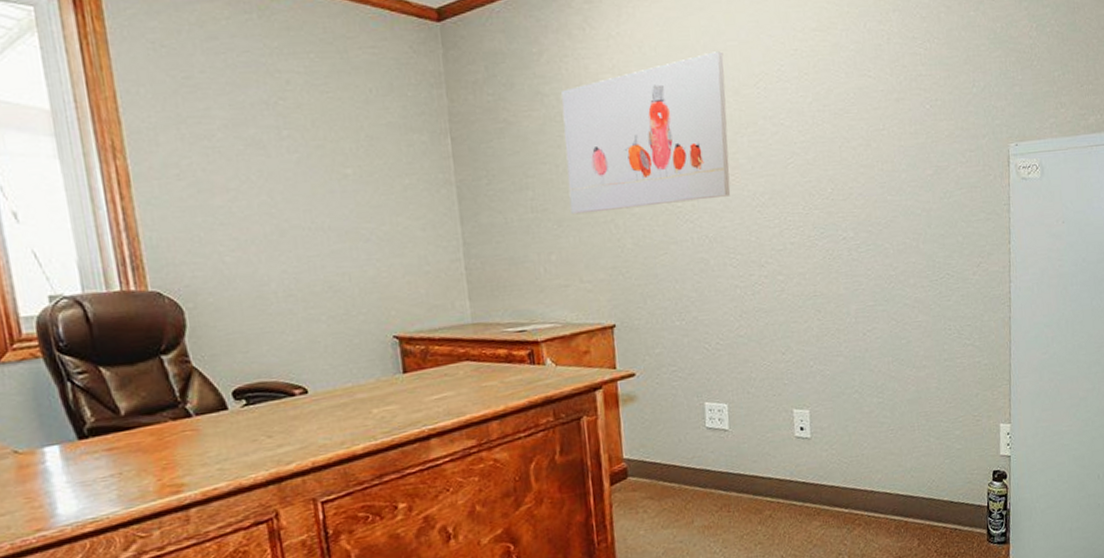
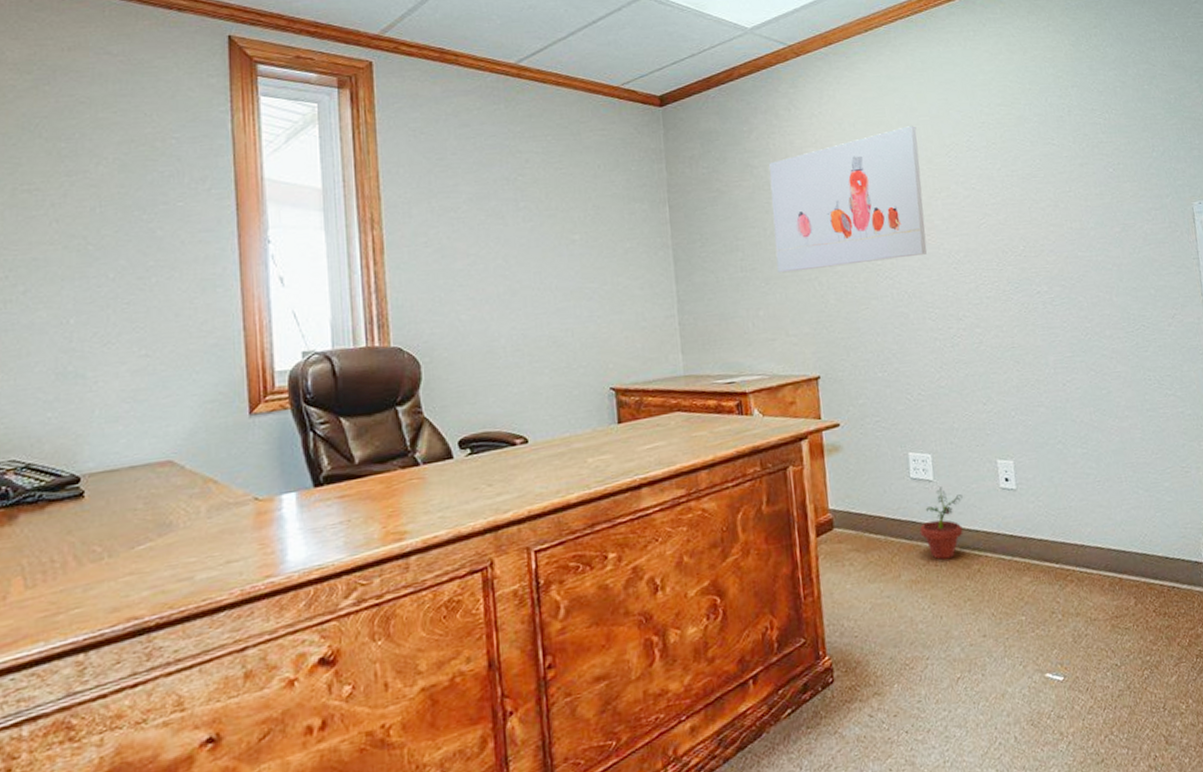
potted plant: none [713,436,757,506] -> present [919,486,964,560]

